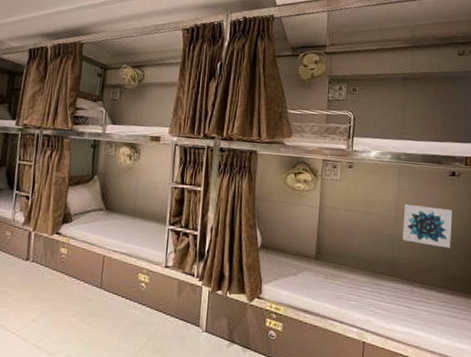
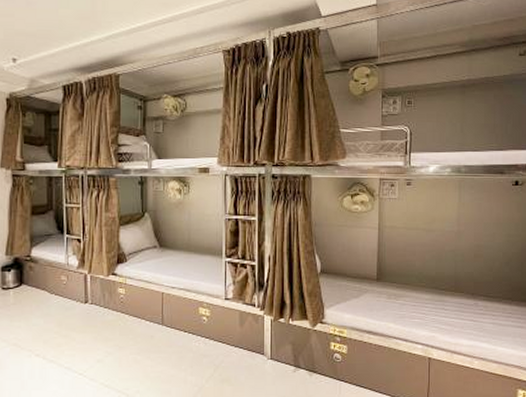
wall art: present [403,203,453,248] -> none [465,217,517,259]

